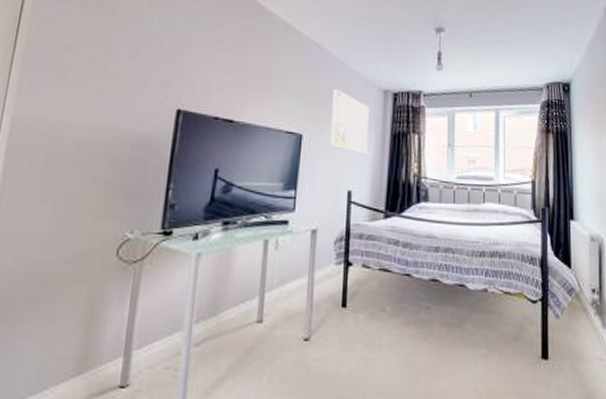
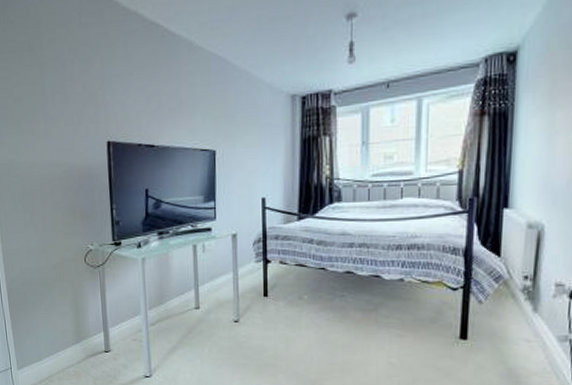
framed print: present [330,89,369,155] -> none [241,102,278,163]

